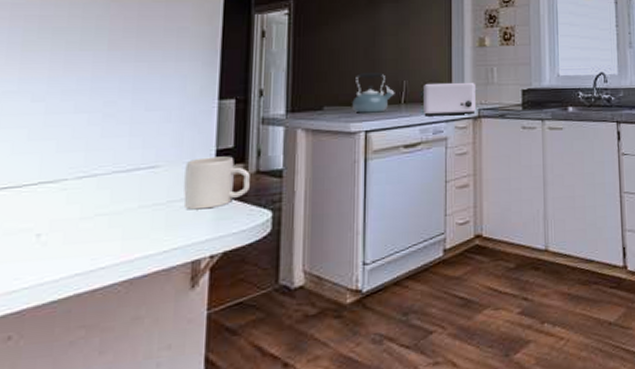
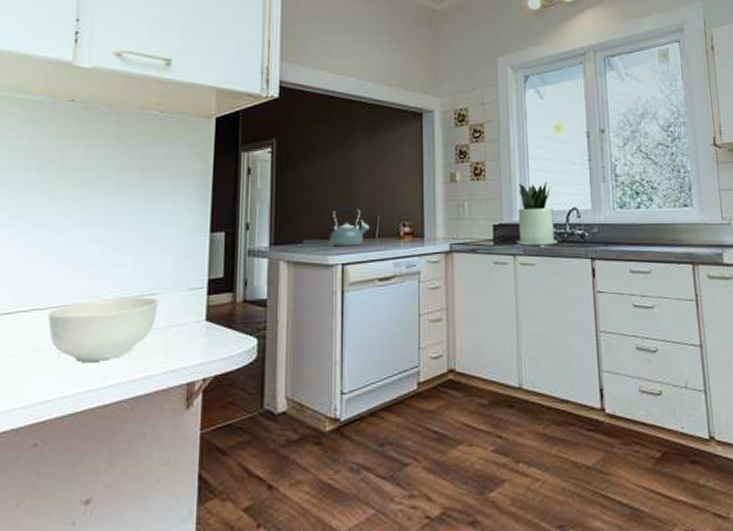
bowl: none [23,170,159,244] -> present [47,296,159,362]
mug: present [183,156,250,210] -> none [179,285,238,335]
toaster: present [422,82,478,117] -> none [396,216,450,250]
planter: none [544,46,586,110] -> present [515,181,559,246]

